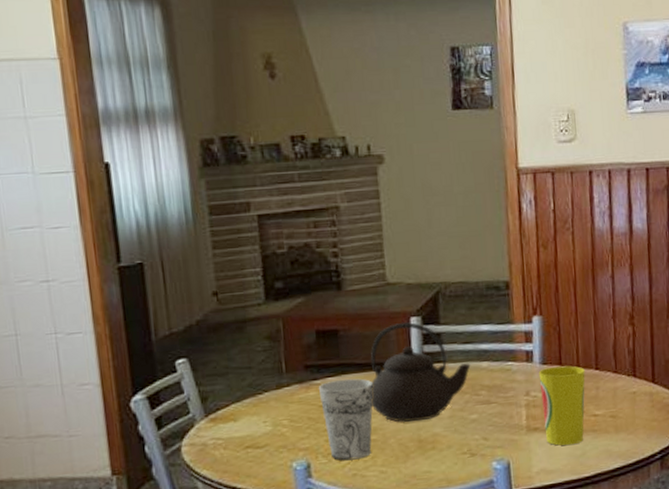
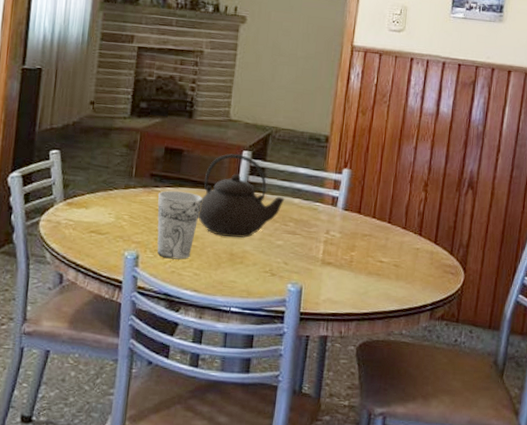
cup: present [538,365,585,446] -> none [336,213,379,283]

